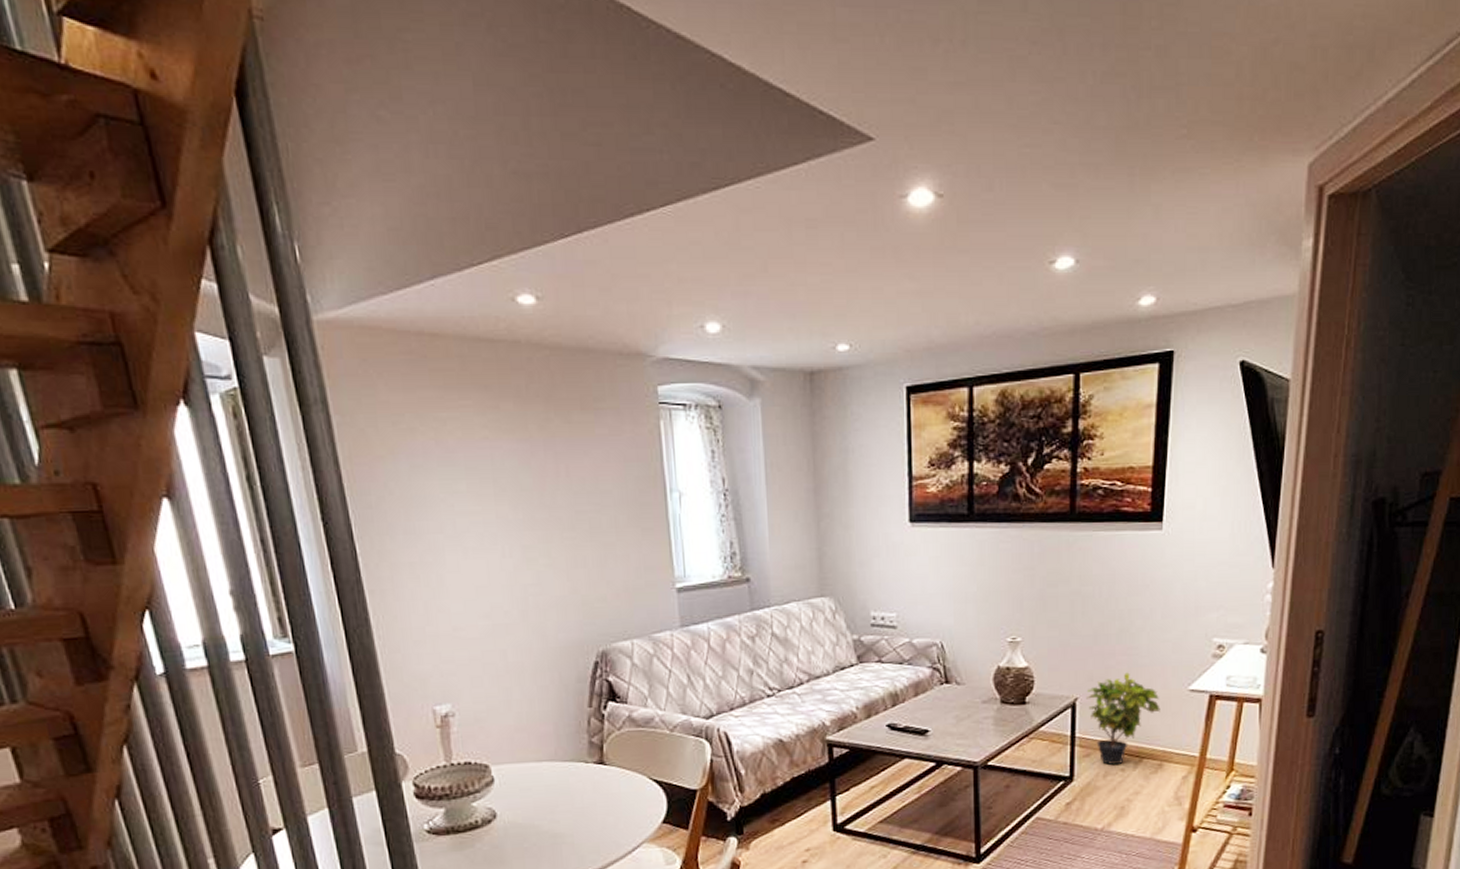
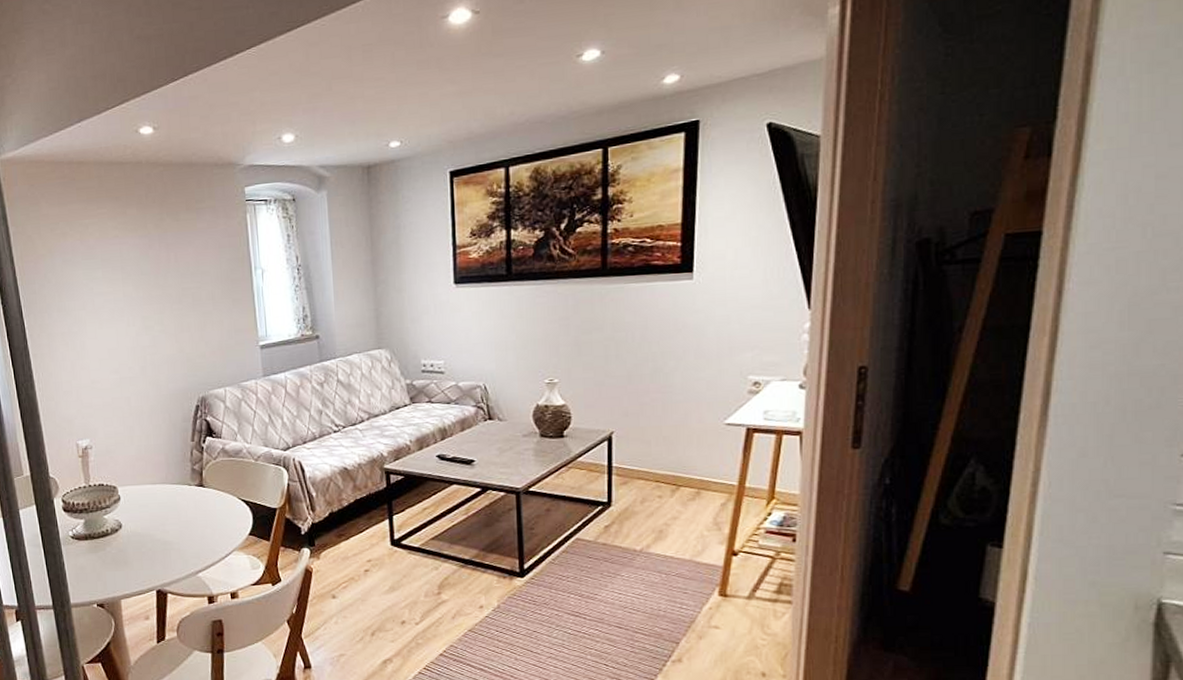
potted plant: present [1086,672,1160,765] -> none [622,408,696,492]

